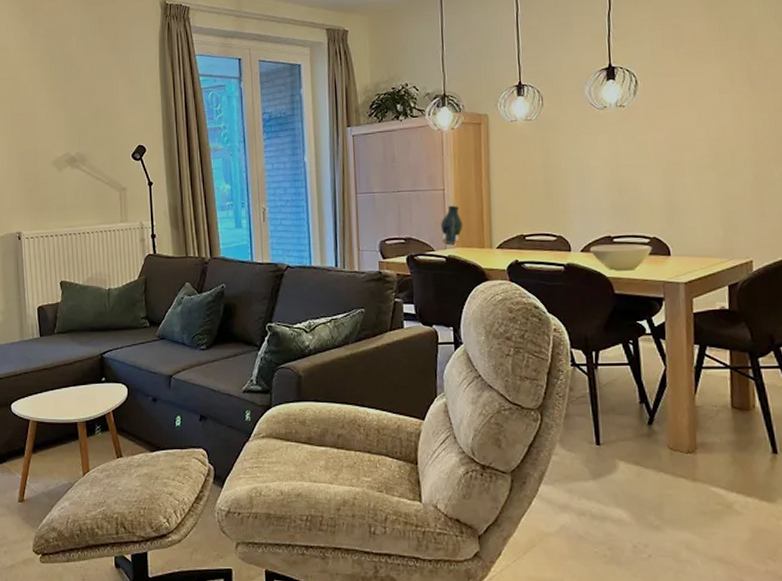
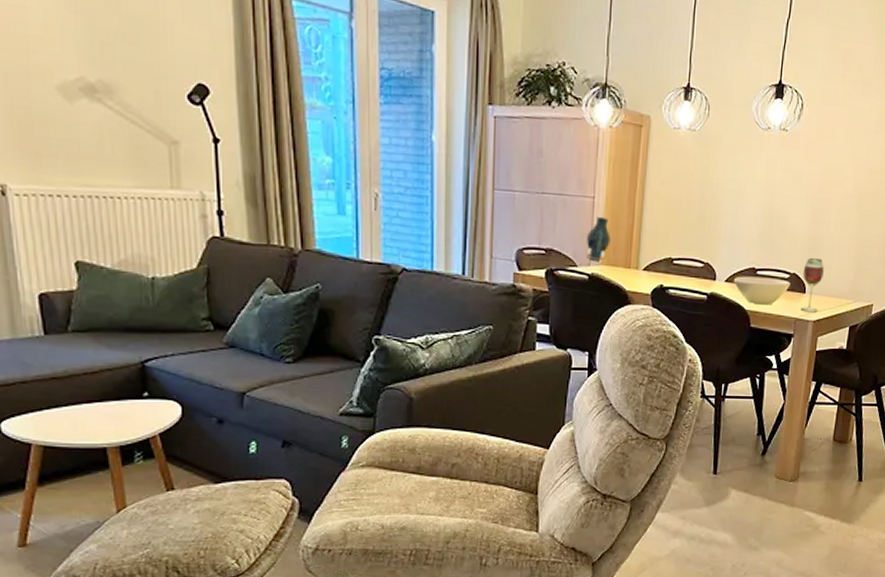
wineglass: none [664,220,688,273] -> present [800,257,824,311]

